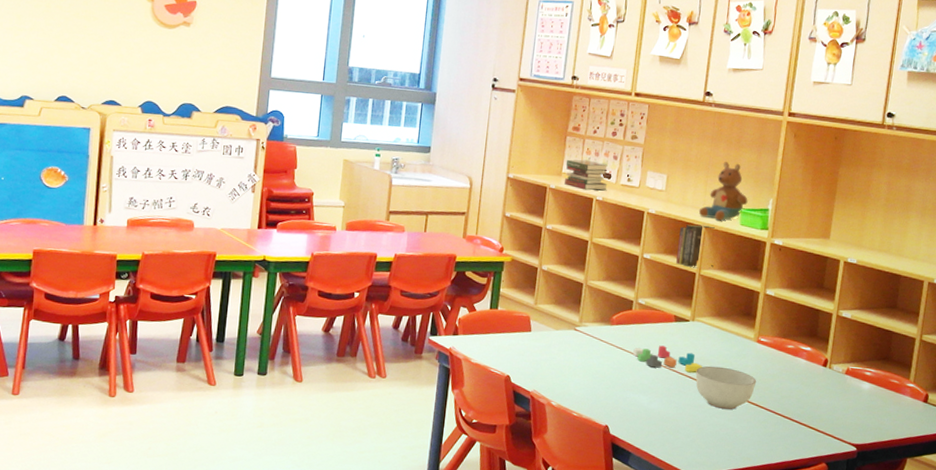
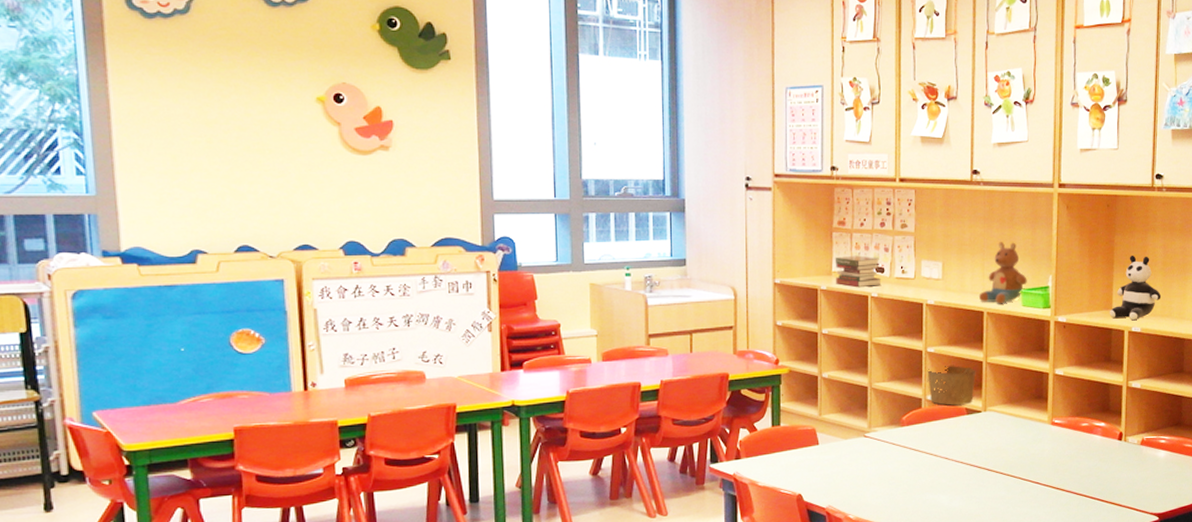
toy blocks: present [633,345,703,372] -> none [928,441,1000,465]
basket: none [641,274,689,313] -> present [928,366,976,406]
books: present [676,225,715,269] -> none [961,310,1000,357]
bowl: present [695,366,757,410] -> none [993,454,1055,497]
stuffed animal: none [827,188,882,252] -> present [1110,255,1162,321]

